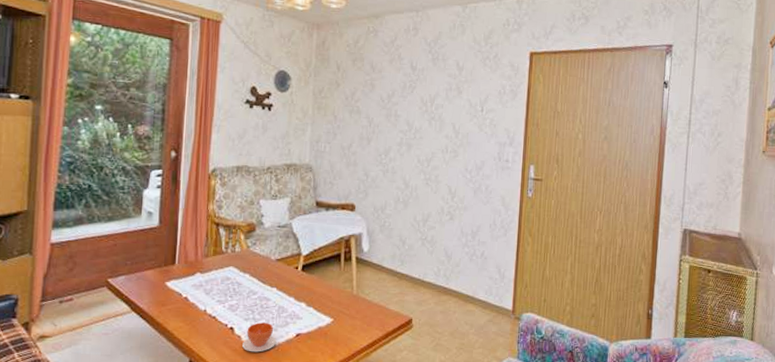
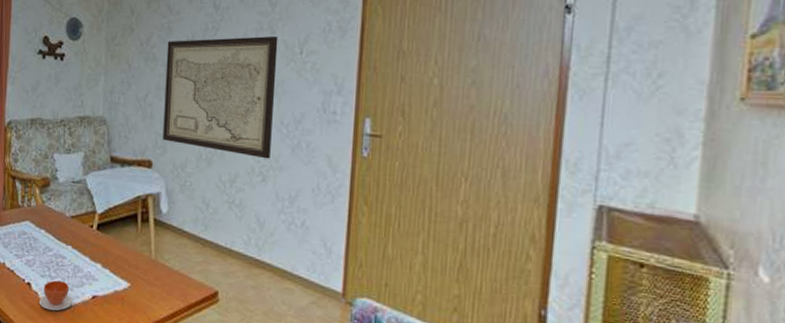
wall art: none [365,95,464,201] -> present [163,36,278,159]

